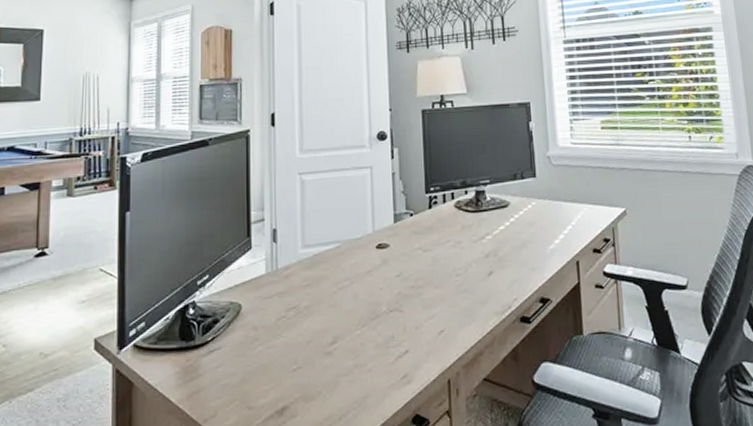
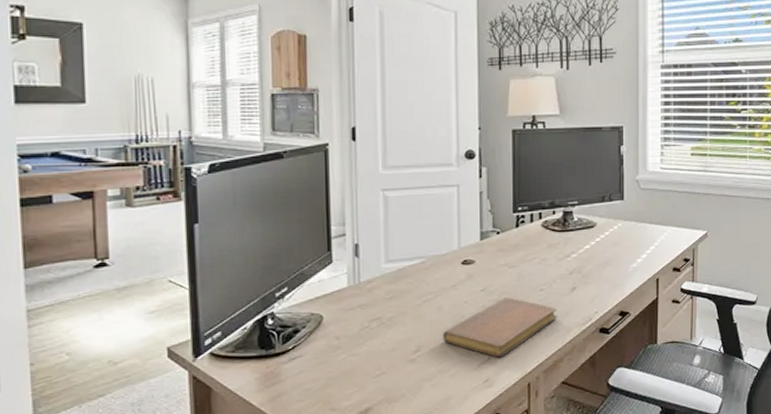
notebook: none [359,283,475,351] -> present [443,297,557,358]

